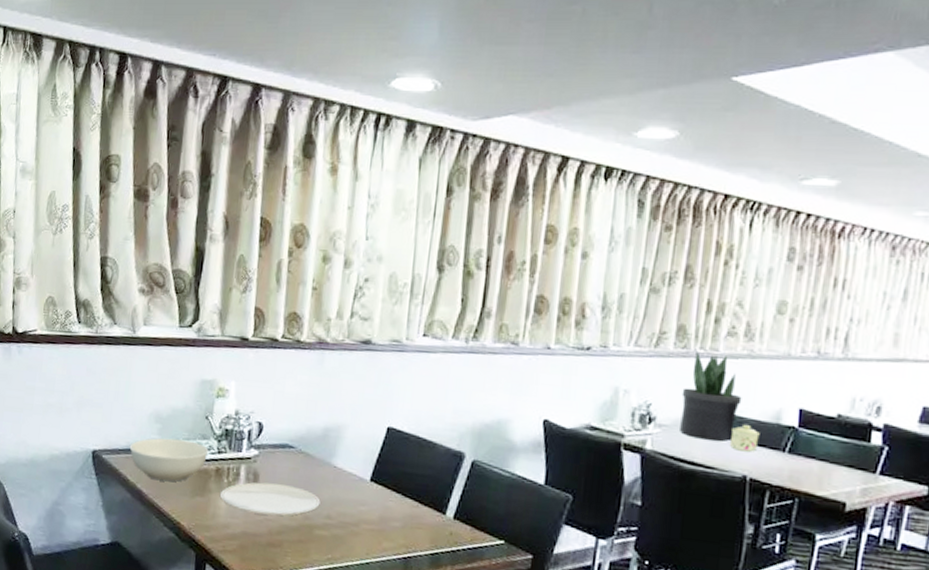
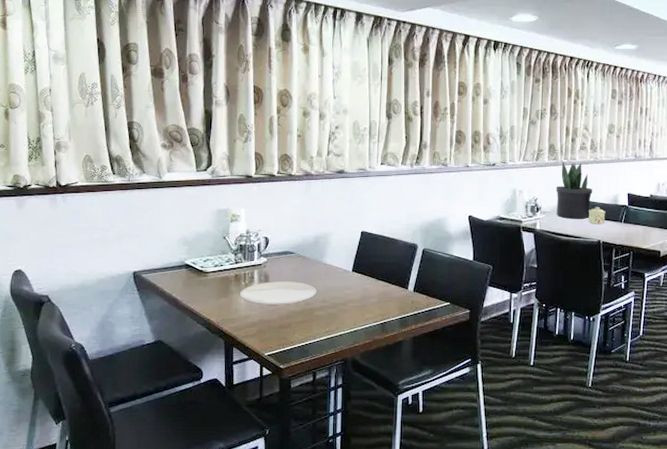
bowl: present [129,438,209,482] -> none [164,256,228,289]

